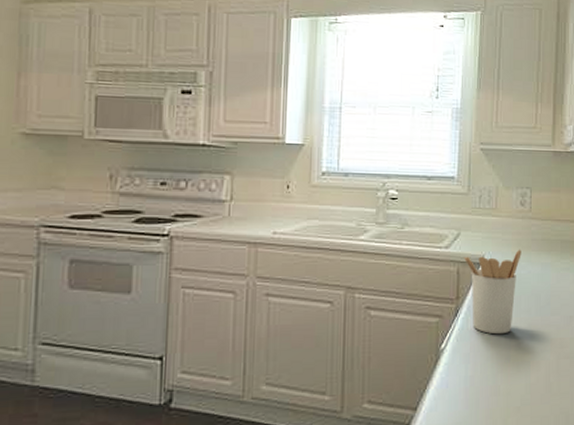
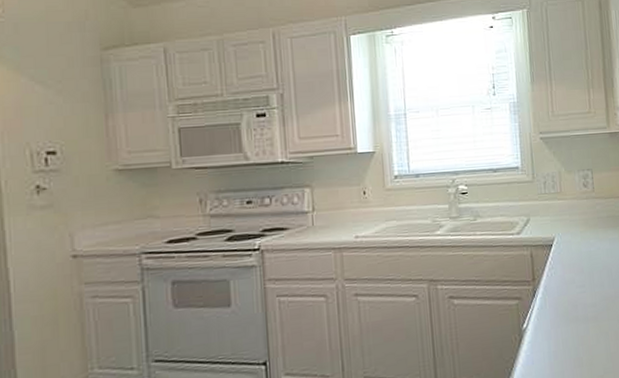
utensil holder: present [463,249,521,335] -> none [535,228,590,310]

